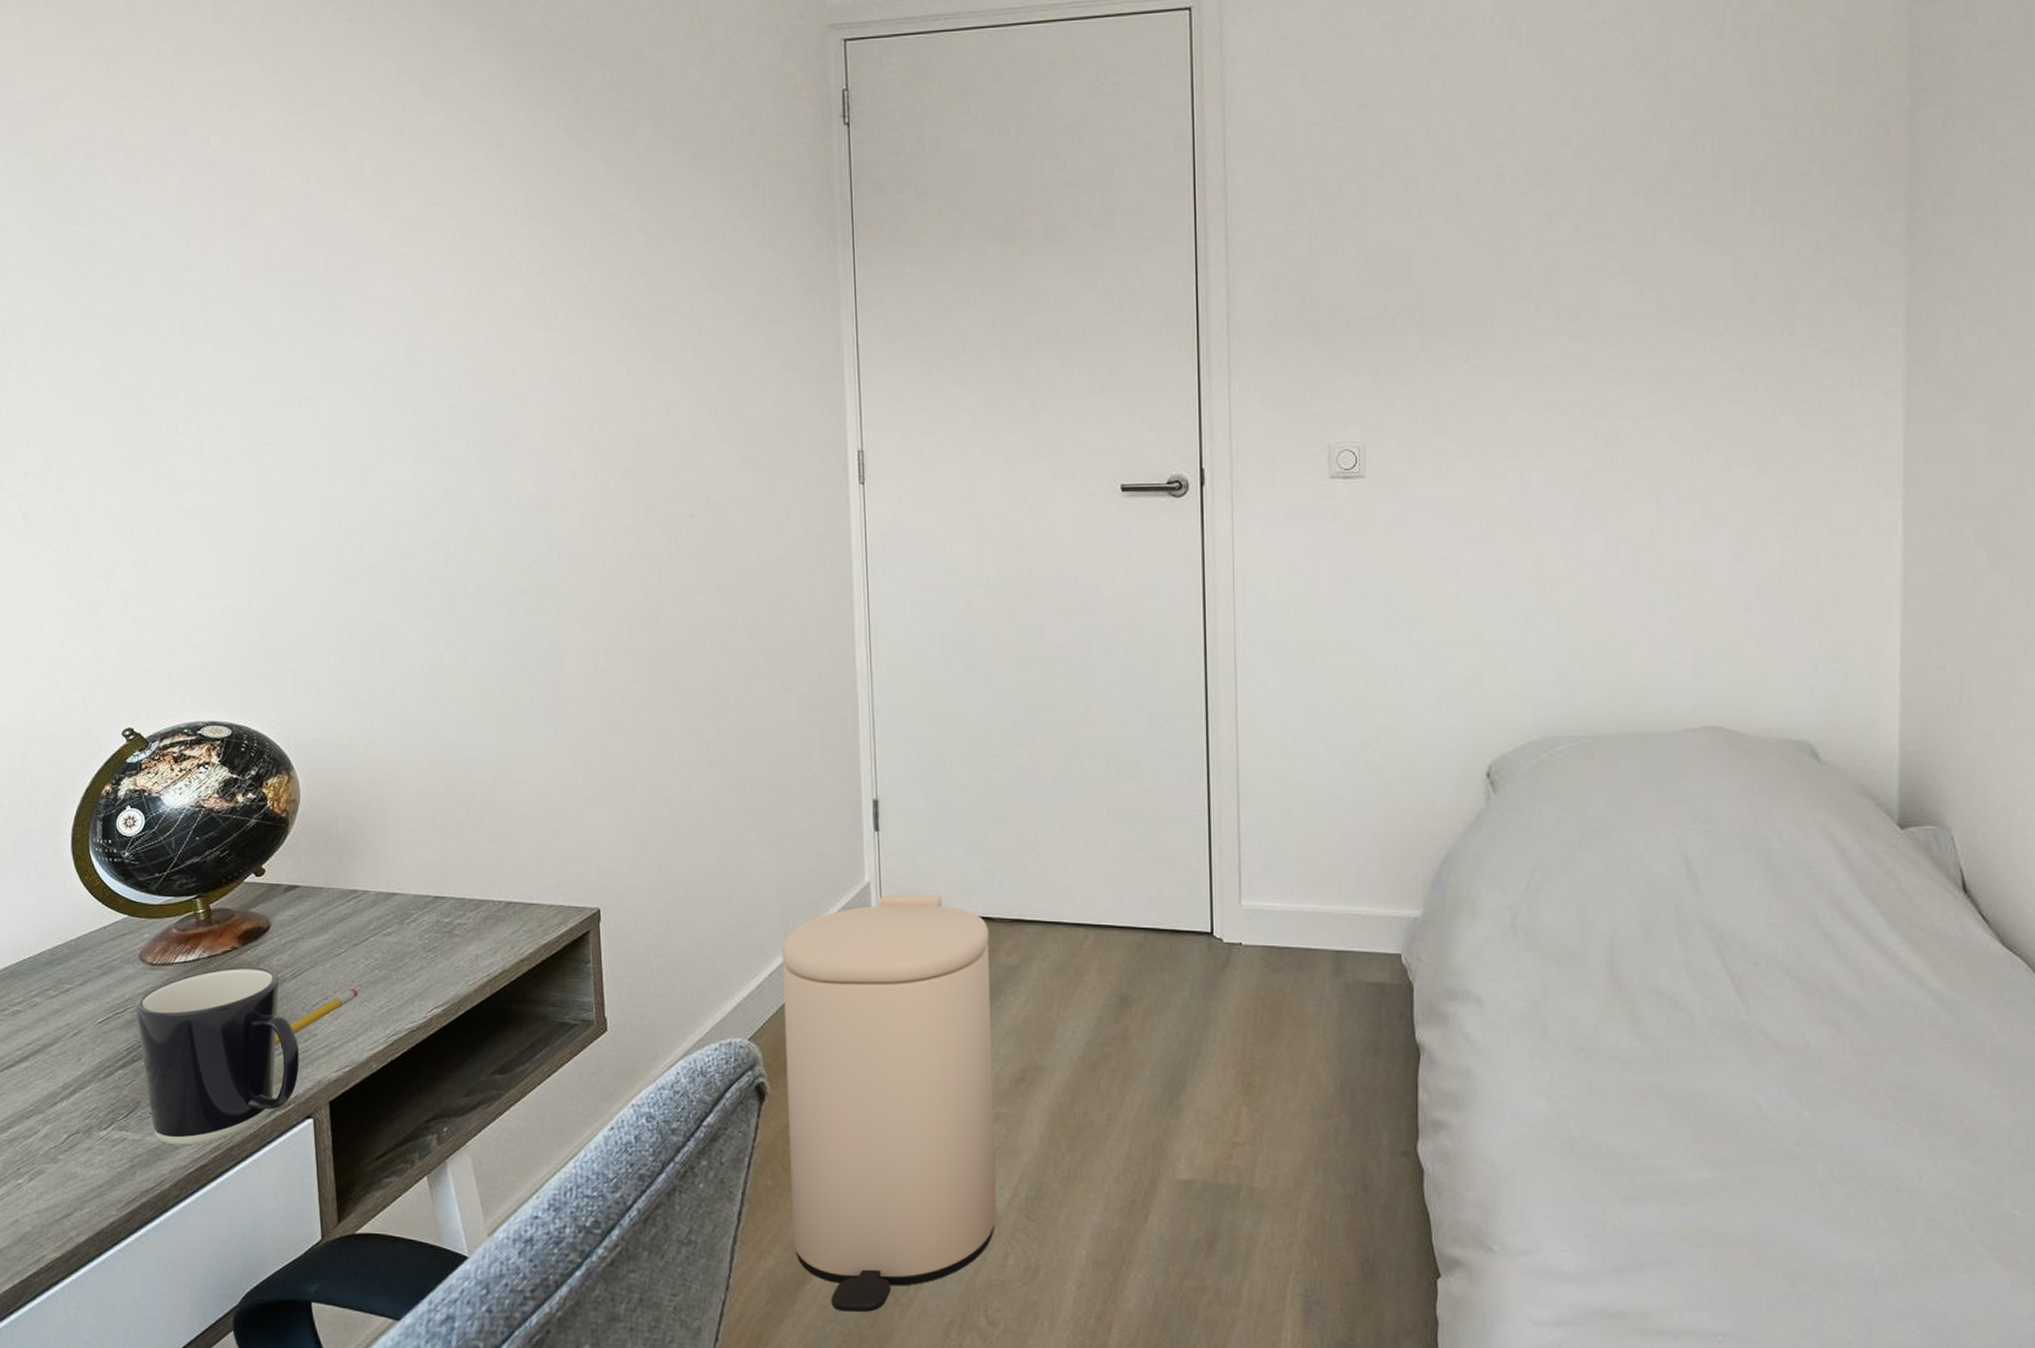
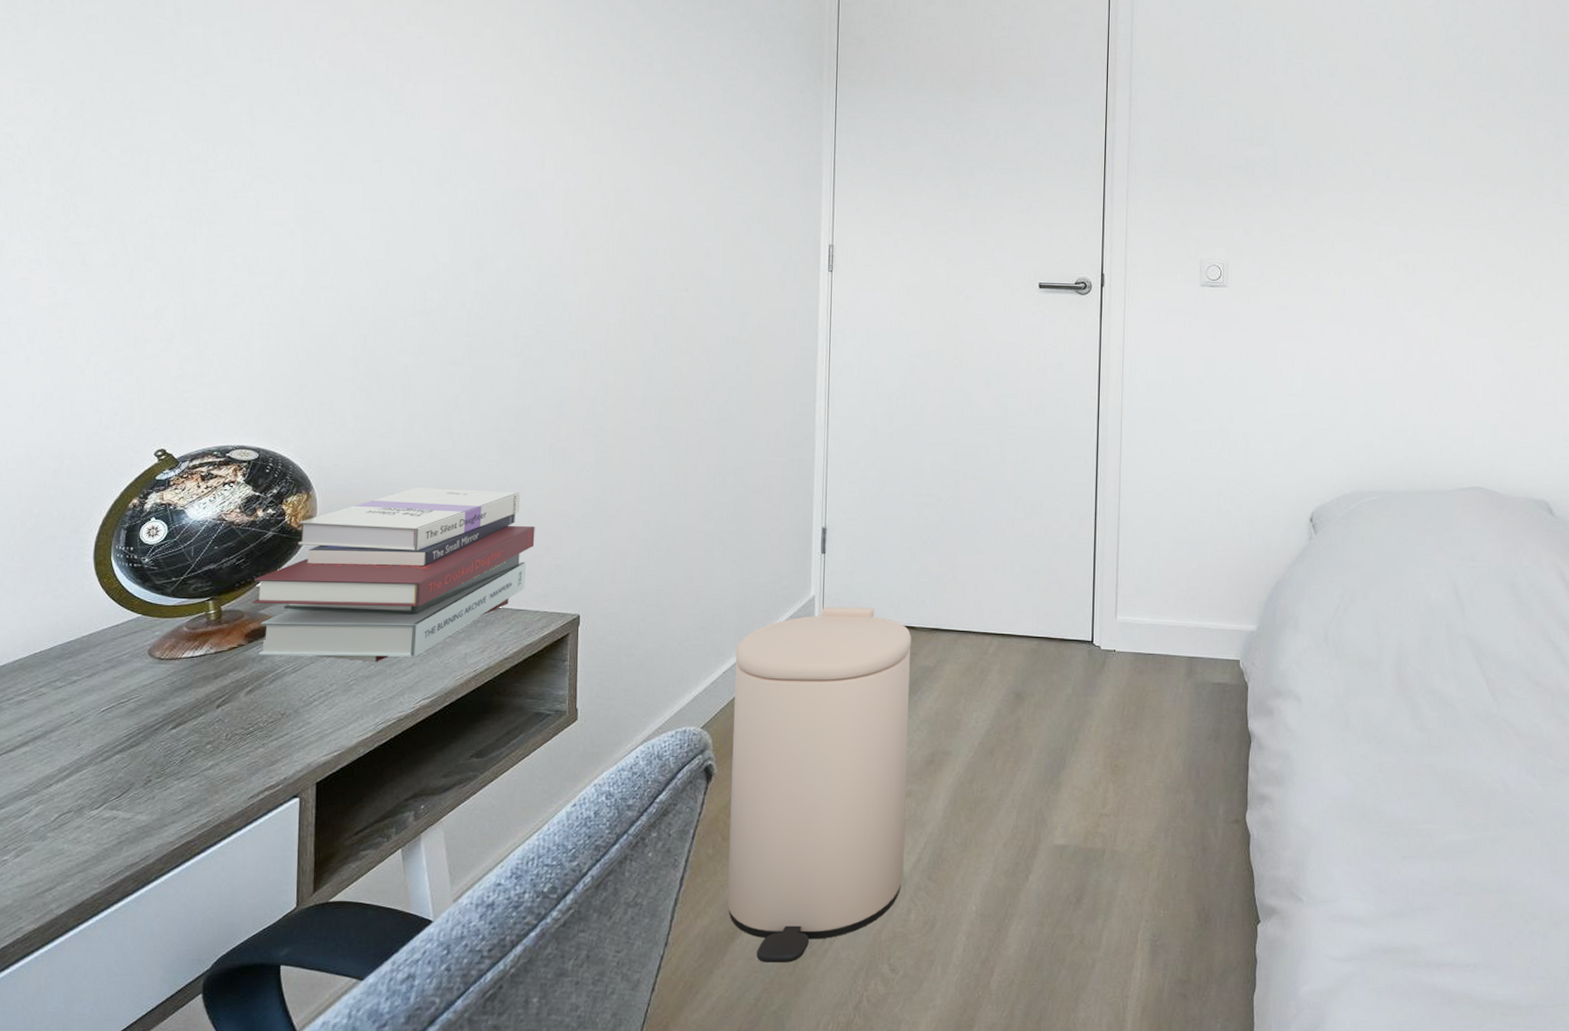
mug: present [135,967,299,1146] -> none [139,662,292,823]
pencil: present [149,988,359,1115] -> none [141,682,354,796]
books: none [241,763,542,966] -> present [252,486,535,662]

